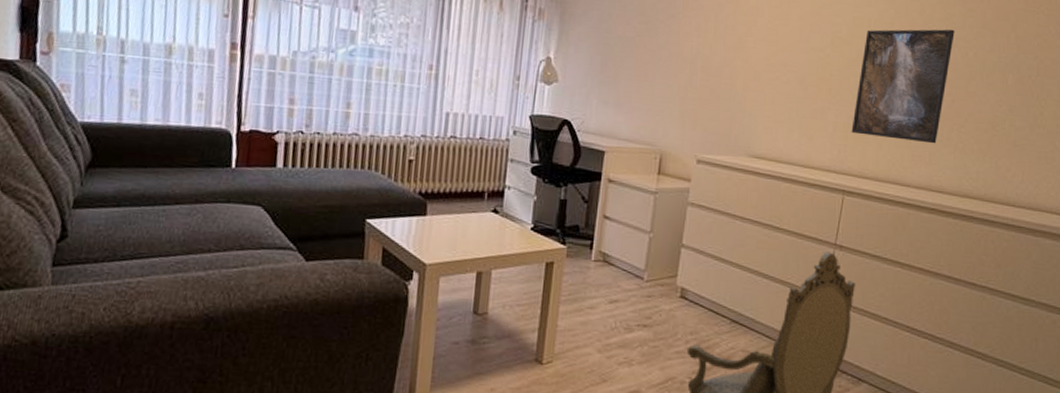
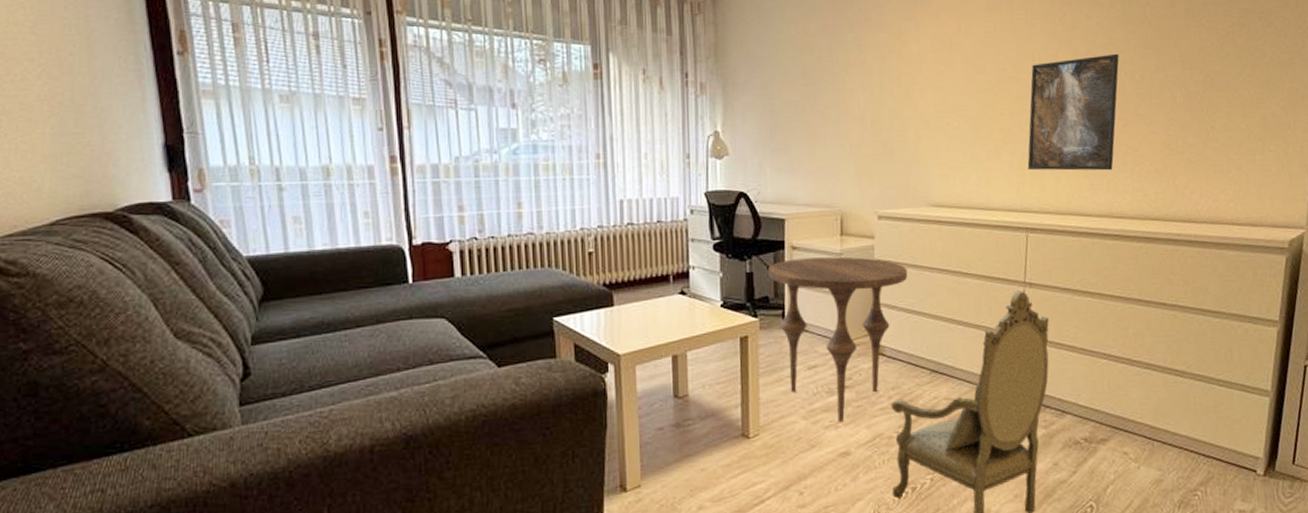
side table: none [582,191,720,361] -> present [768,256,908,423]

